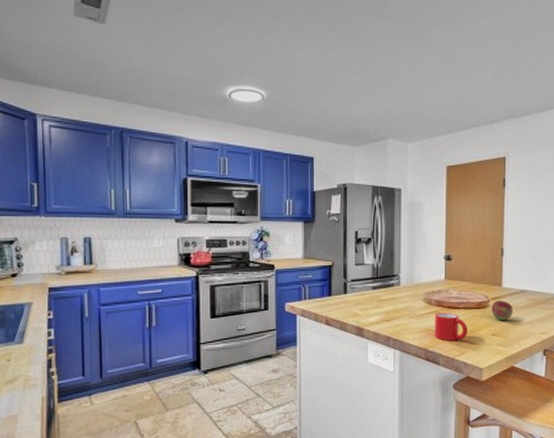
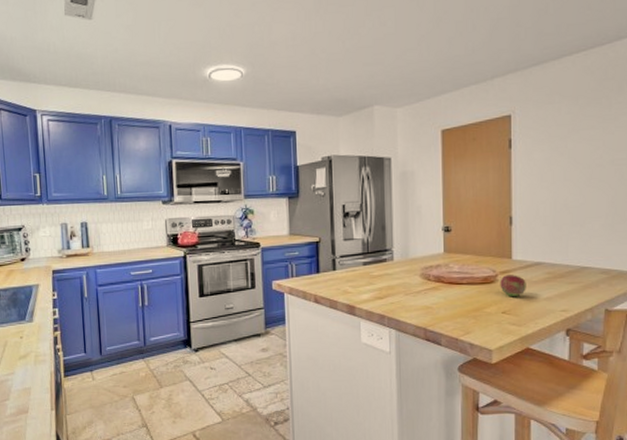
mug: present [434,312,467,341] -> none [434,288,472,319]

